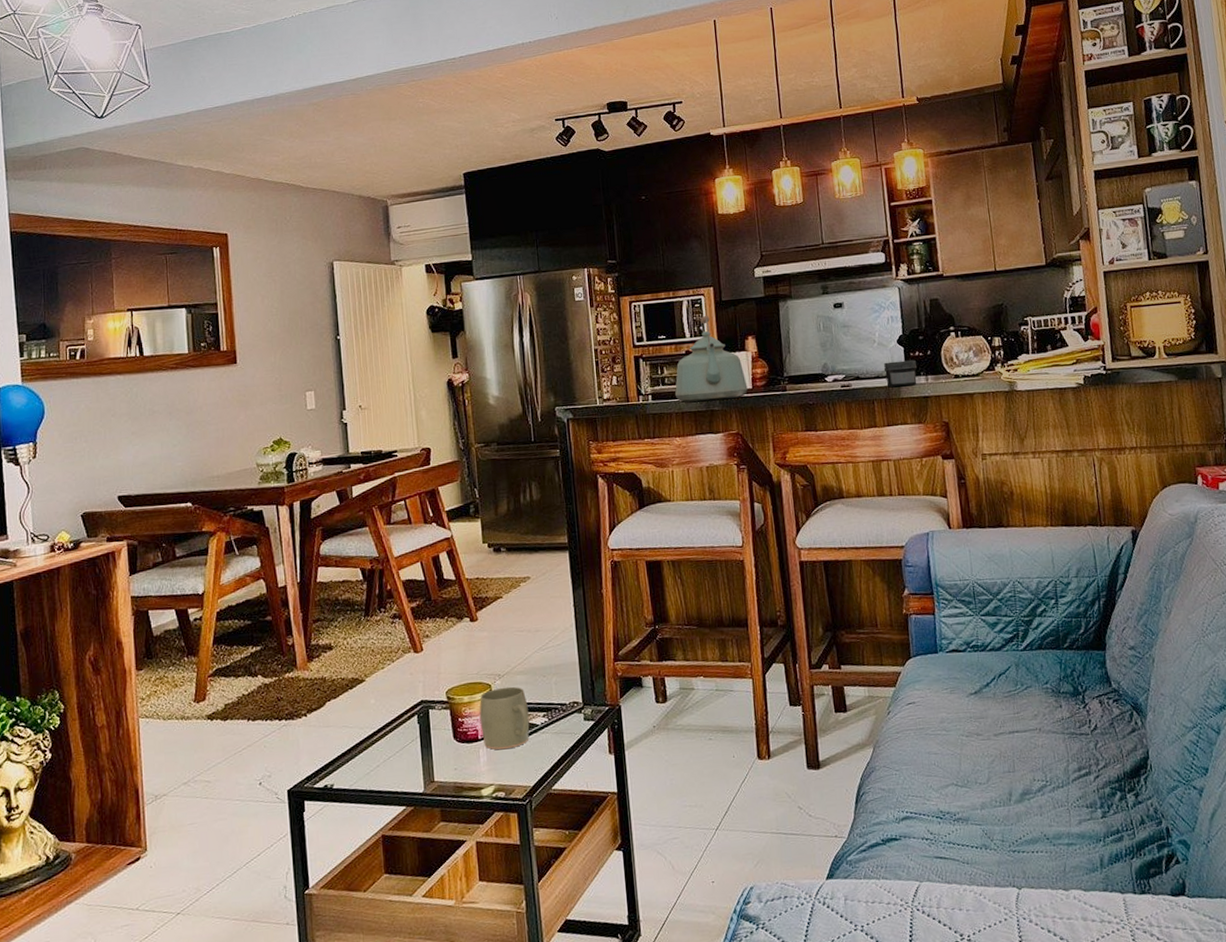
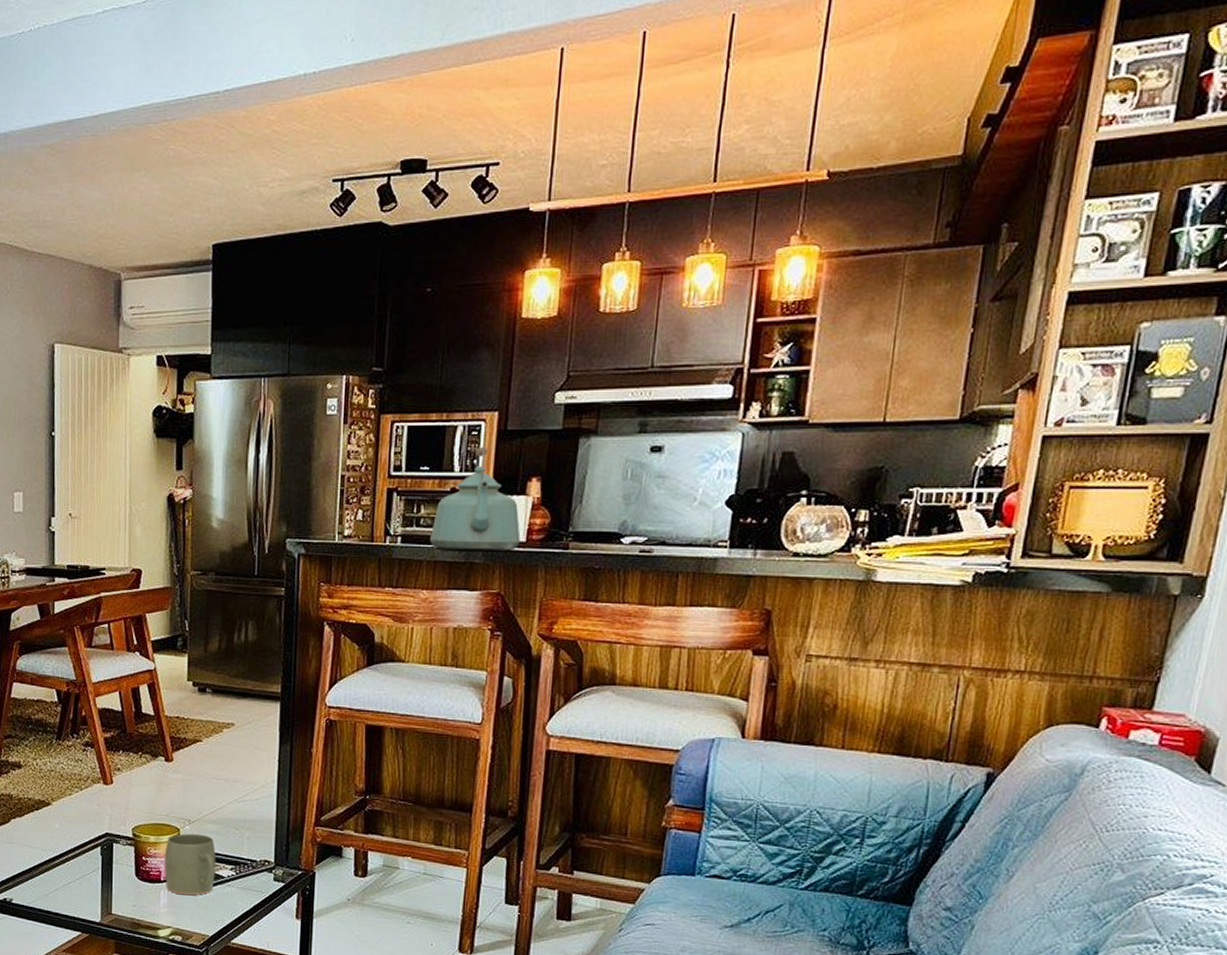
jar: present [883,359,918,388] -> none [699,527,746,562]

